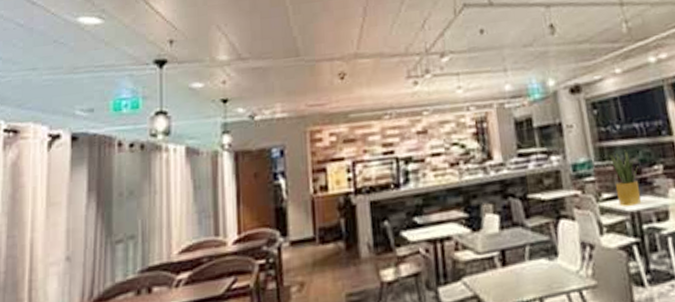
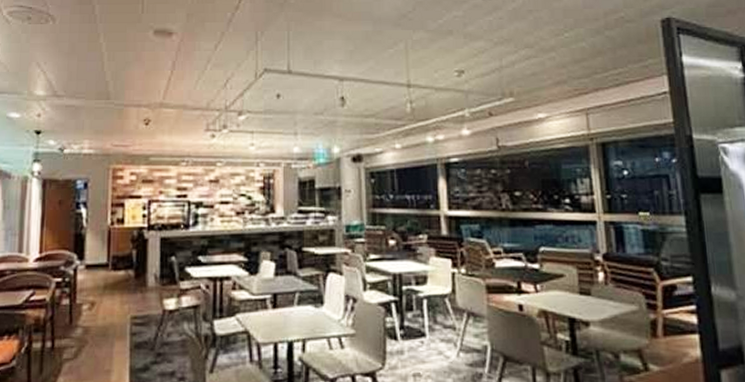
planter: present [609,150,642,206] -> none [380,218,405,268]

